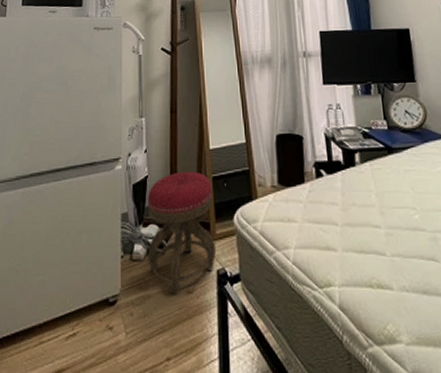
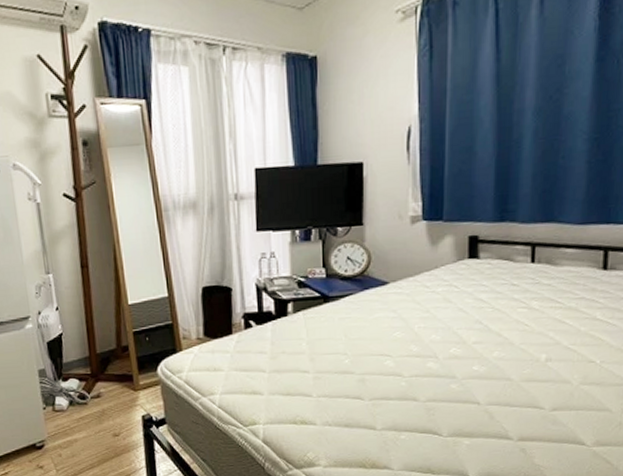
stool: present [147,171,216,296] -> none [64,327,140,439]

